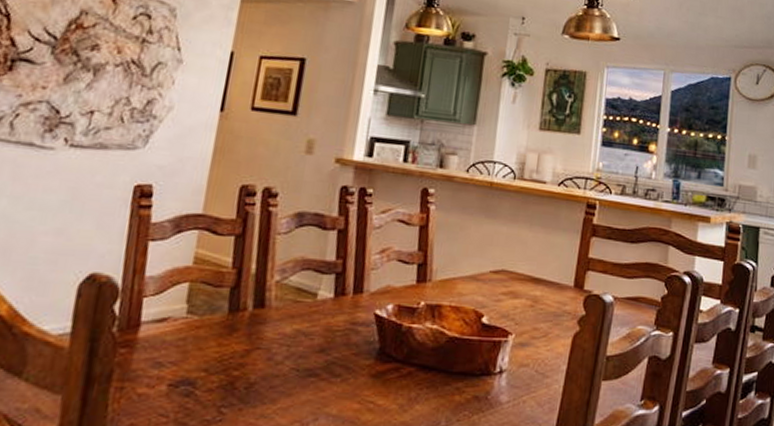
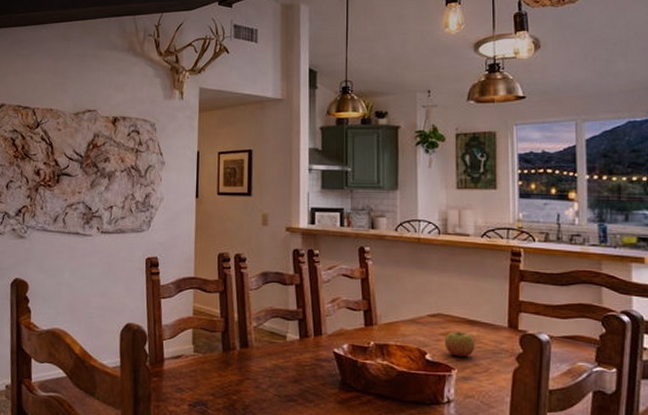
apple: none [504,291,538,321] -> present [444,332,475,358]

